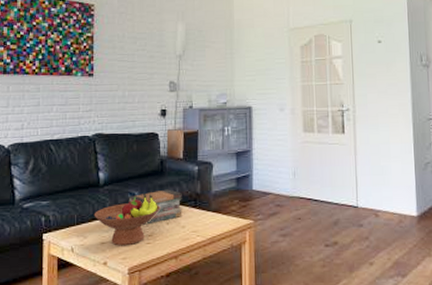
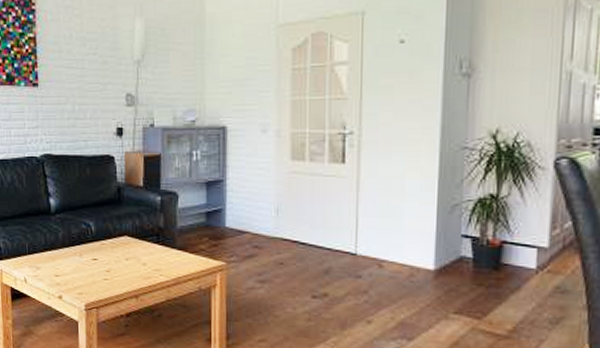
fruit bowl: present [94,194,161,246] -> none [46,225,119,281]
book stack: present [127,189,182,226] -> none [81,221,143,260]

